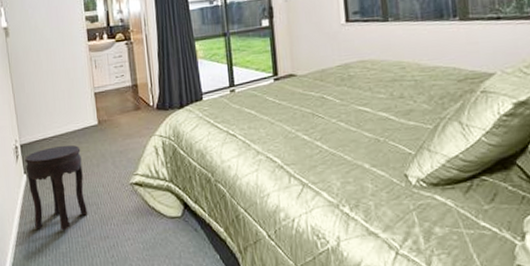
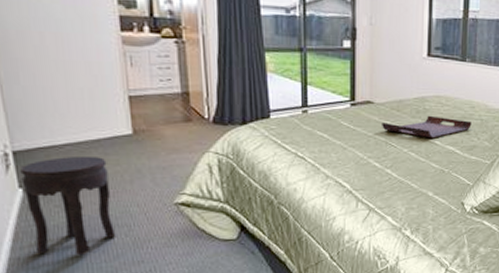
serving tray: none [306,81,405,106] -> present [382,115,472,139]

